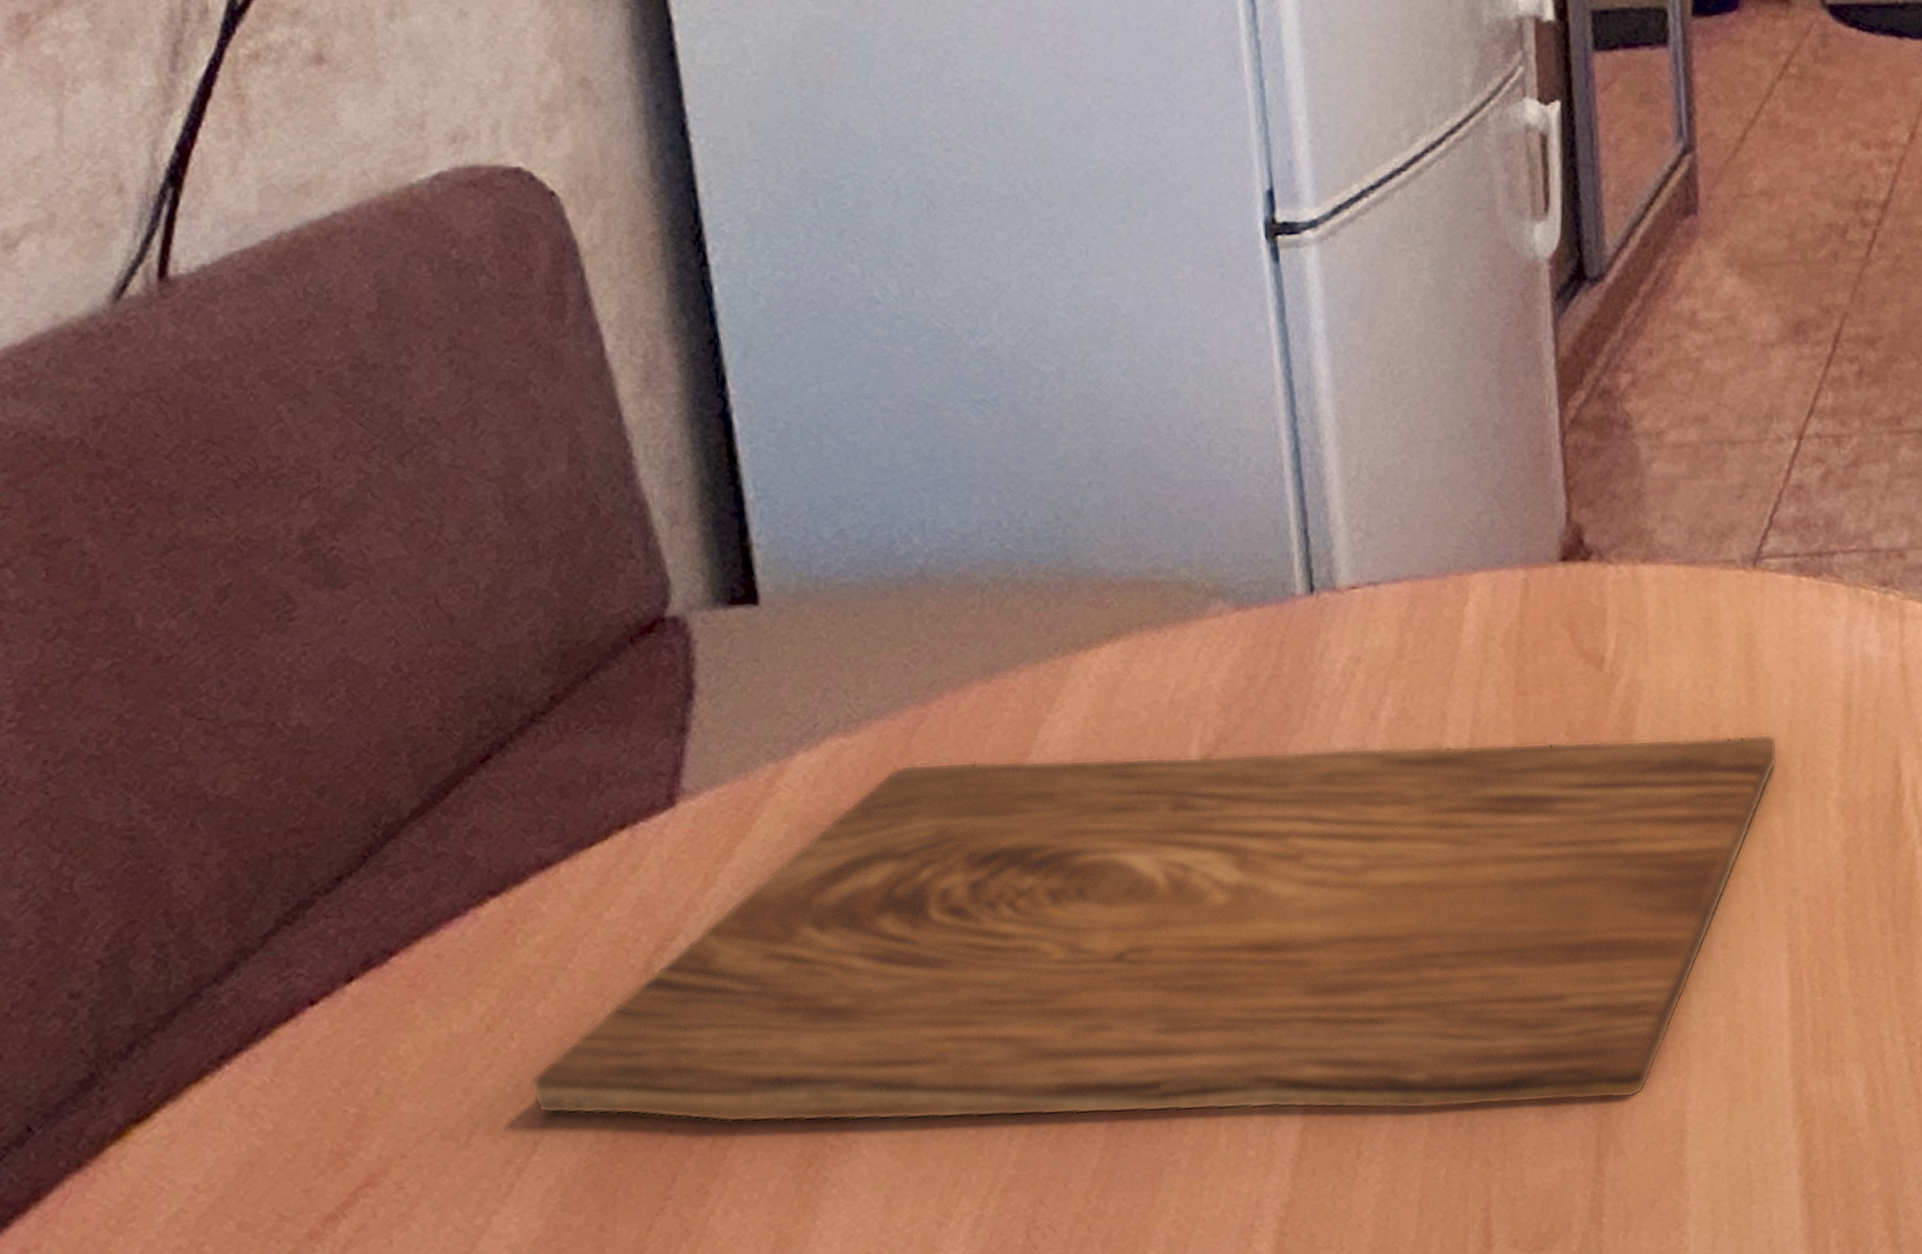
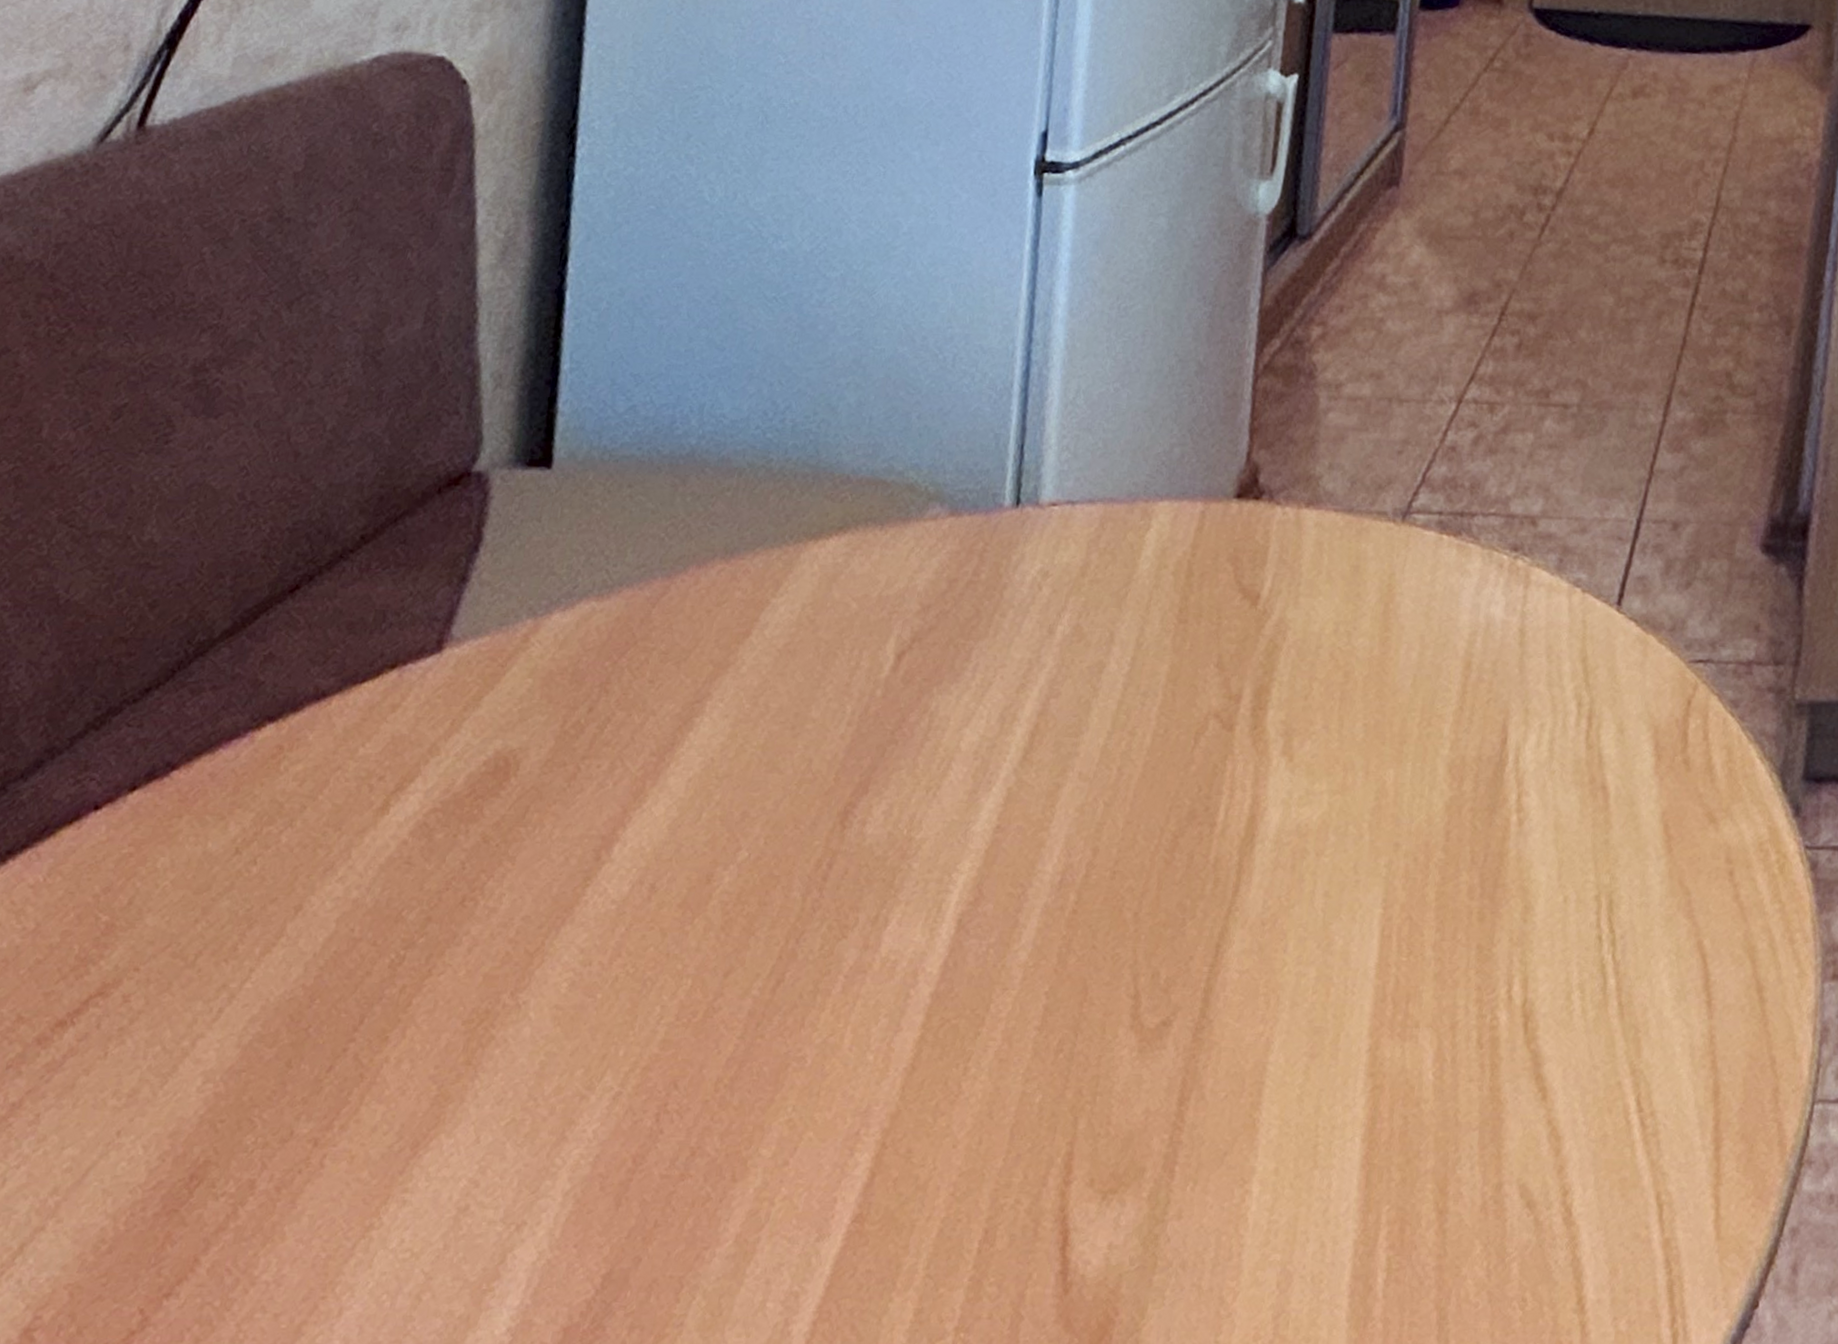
cutting board: present [531,734,1778,1123] -> none [259,633,1401,1042]

